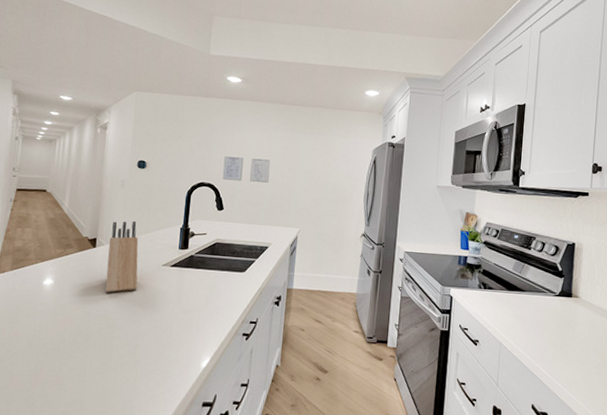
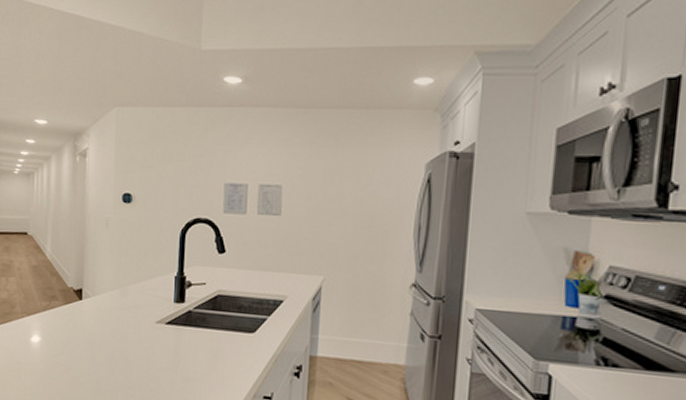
knife block: present [105,220,139,293] -> none [94,267,130,354]

